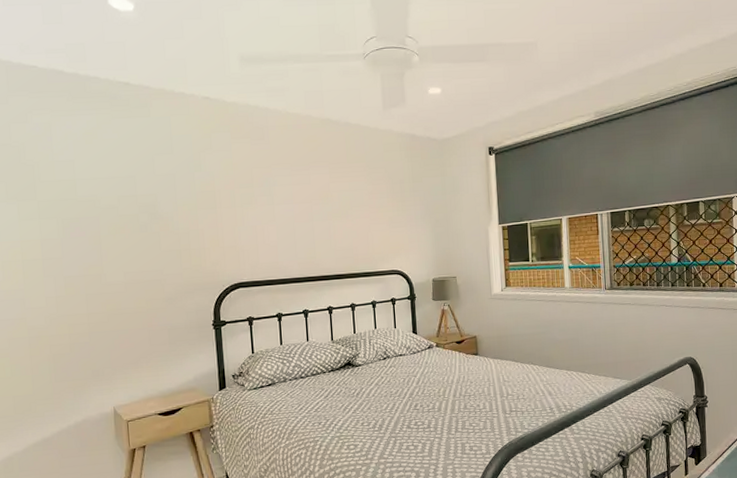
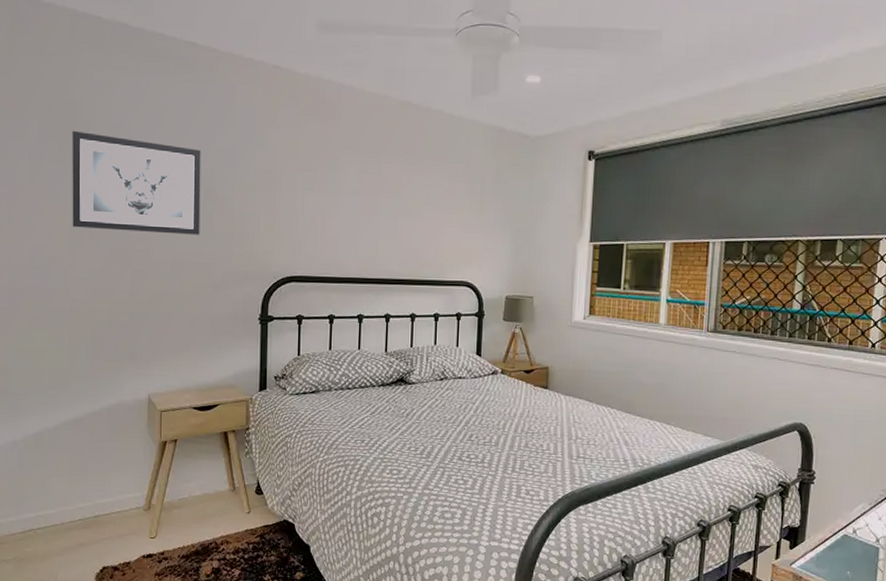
wall art: none [17,171,149,261] -> present [72,130,201,235]

